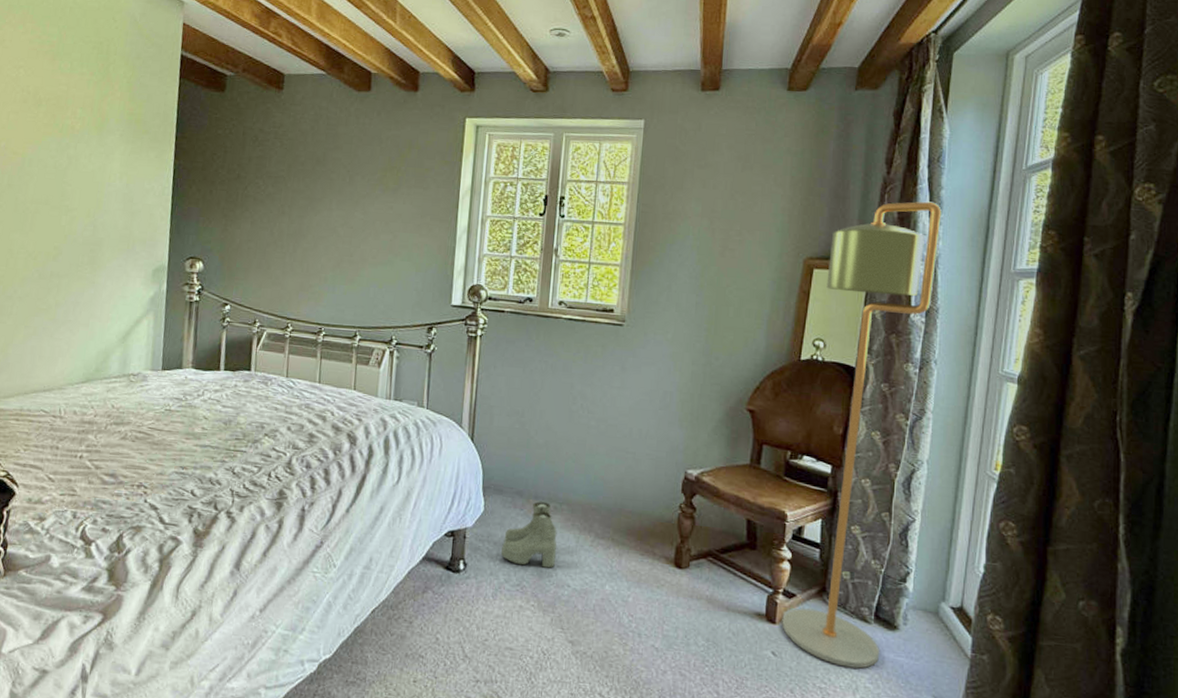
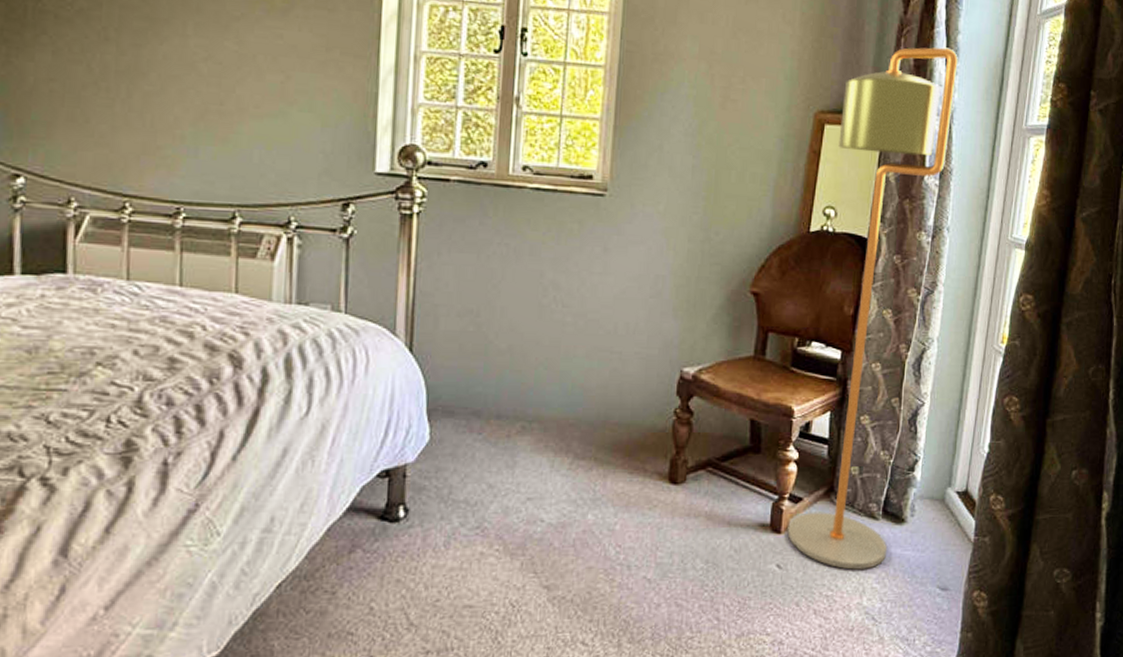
boots: present [500,501,557,568] -> none [453,422,527,503]

